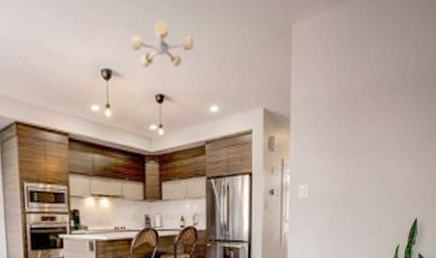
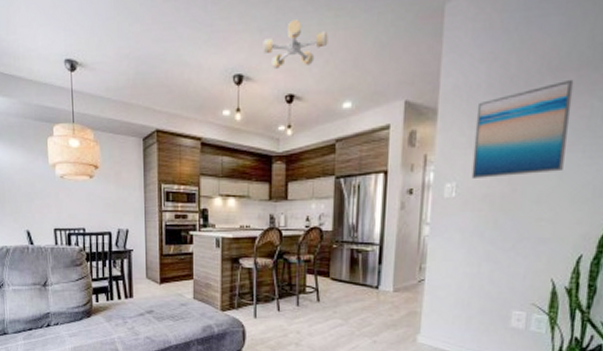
wall art: none [319,100,387,181] -> present [471,79,574,178]

